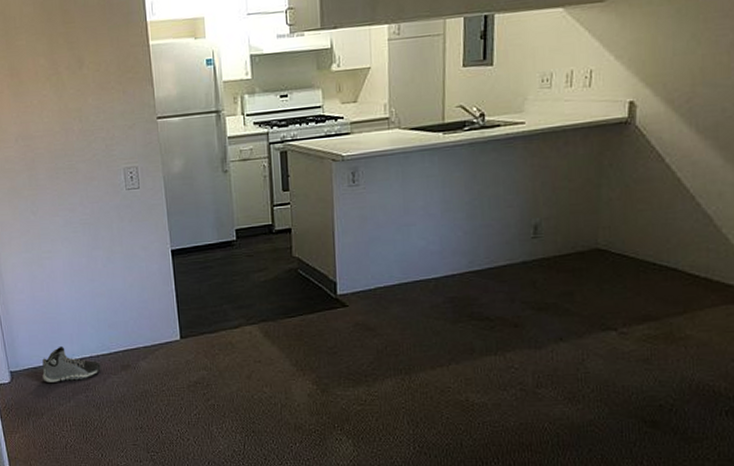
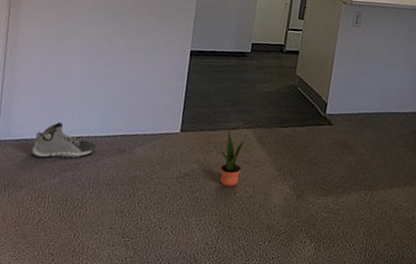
potted plant: none [228,330,254,389] -> present [220,130,245,186]

